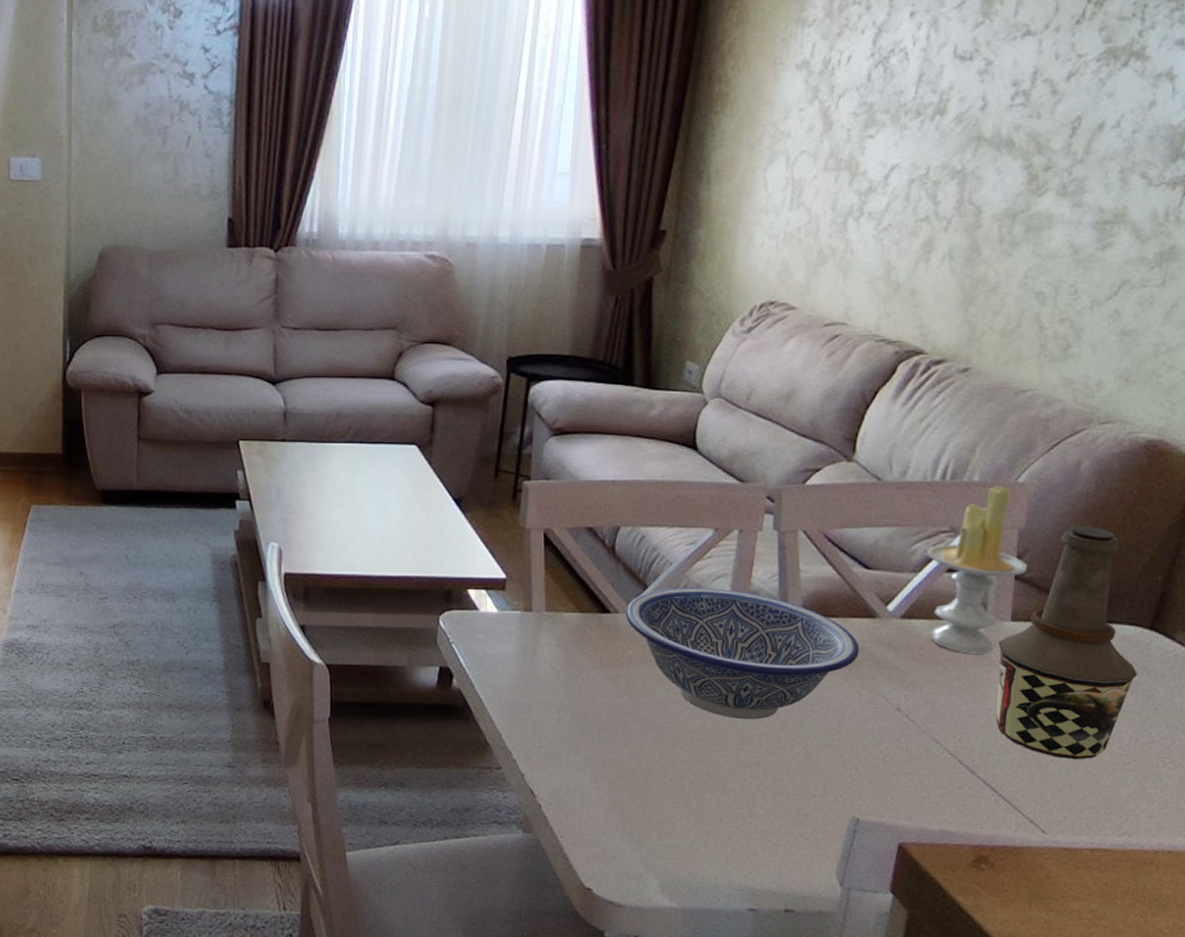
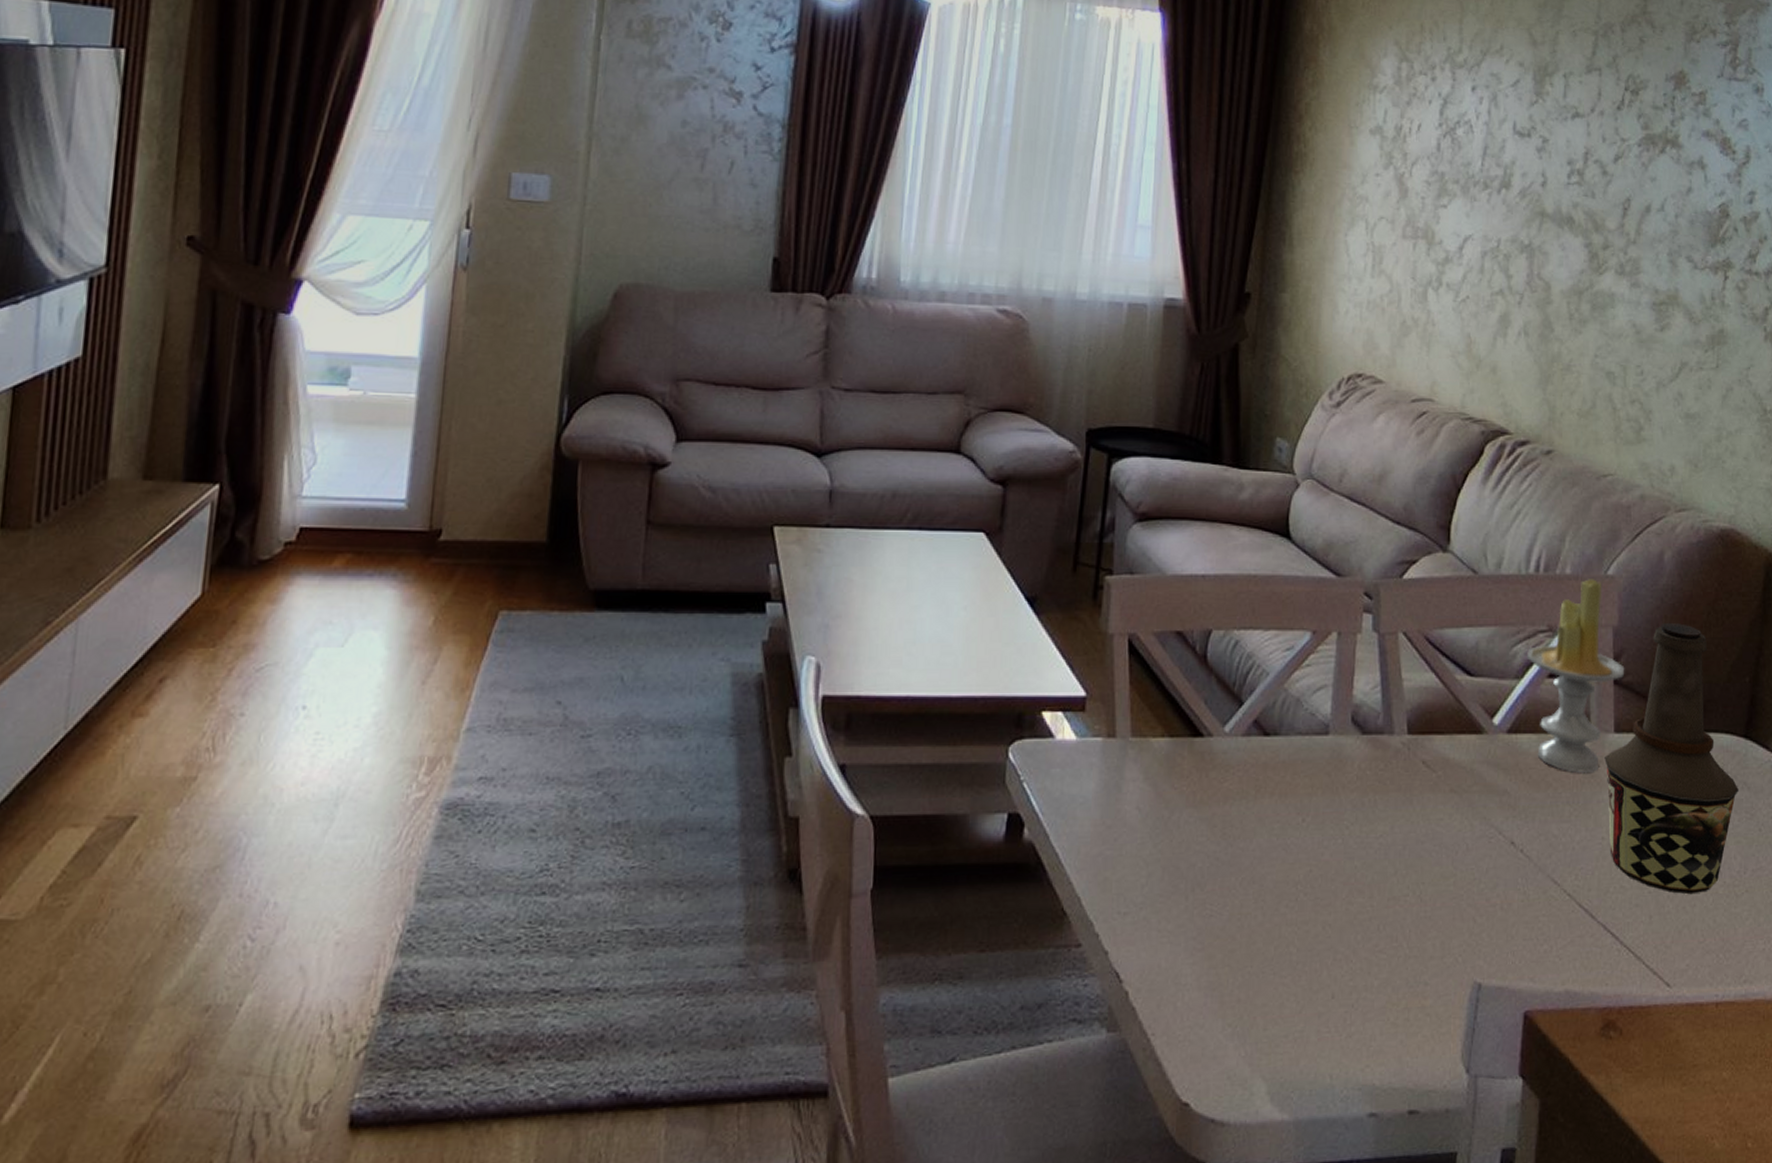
decorative bowl: present [626,587,860,720] -> none [1221,701,1468,865]

